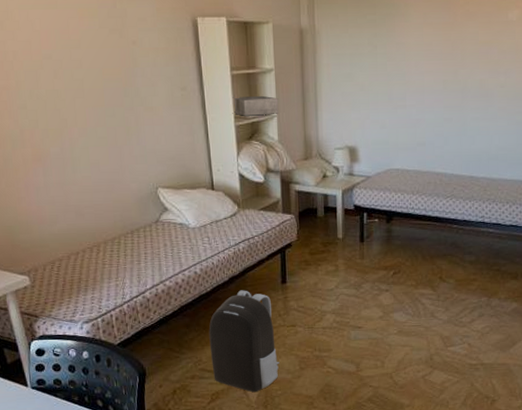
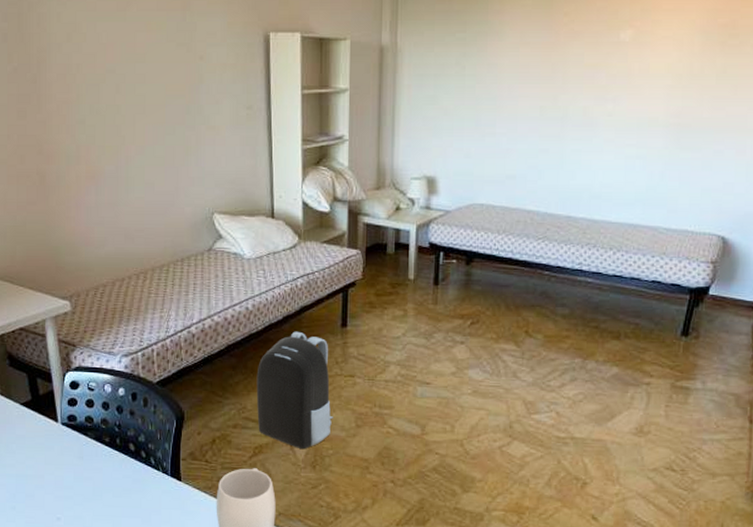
decorative box: present [232,95,279,116] -> none [300,117,352,139]

